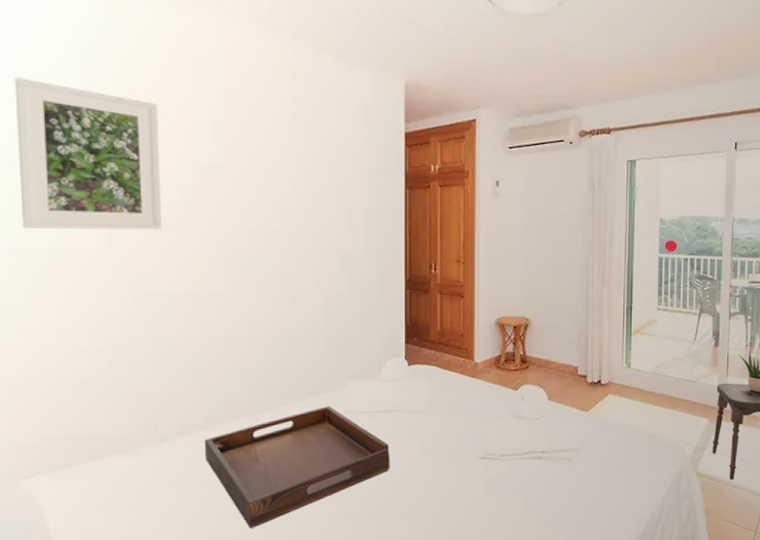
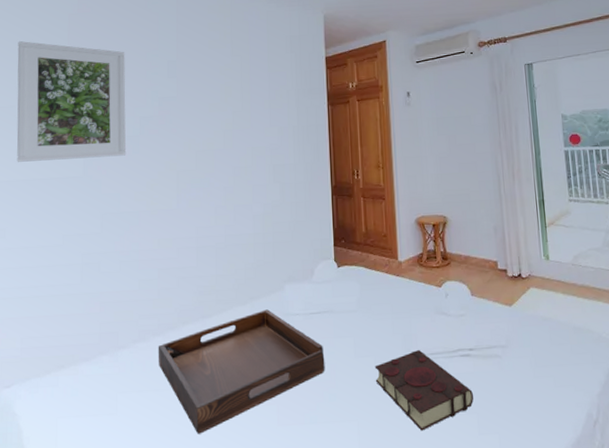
book: none [442,450,541,528] -> present [374,349,473,431]

